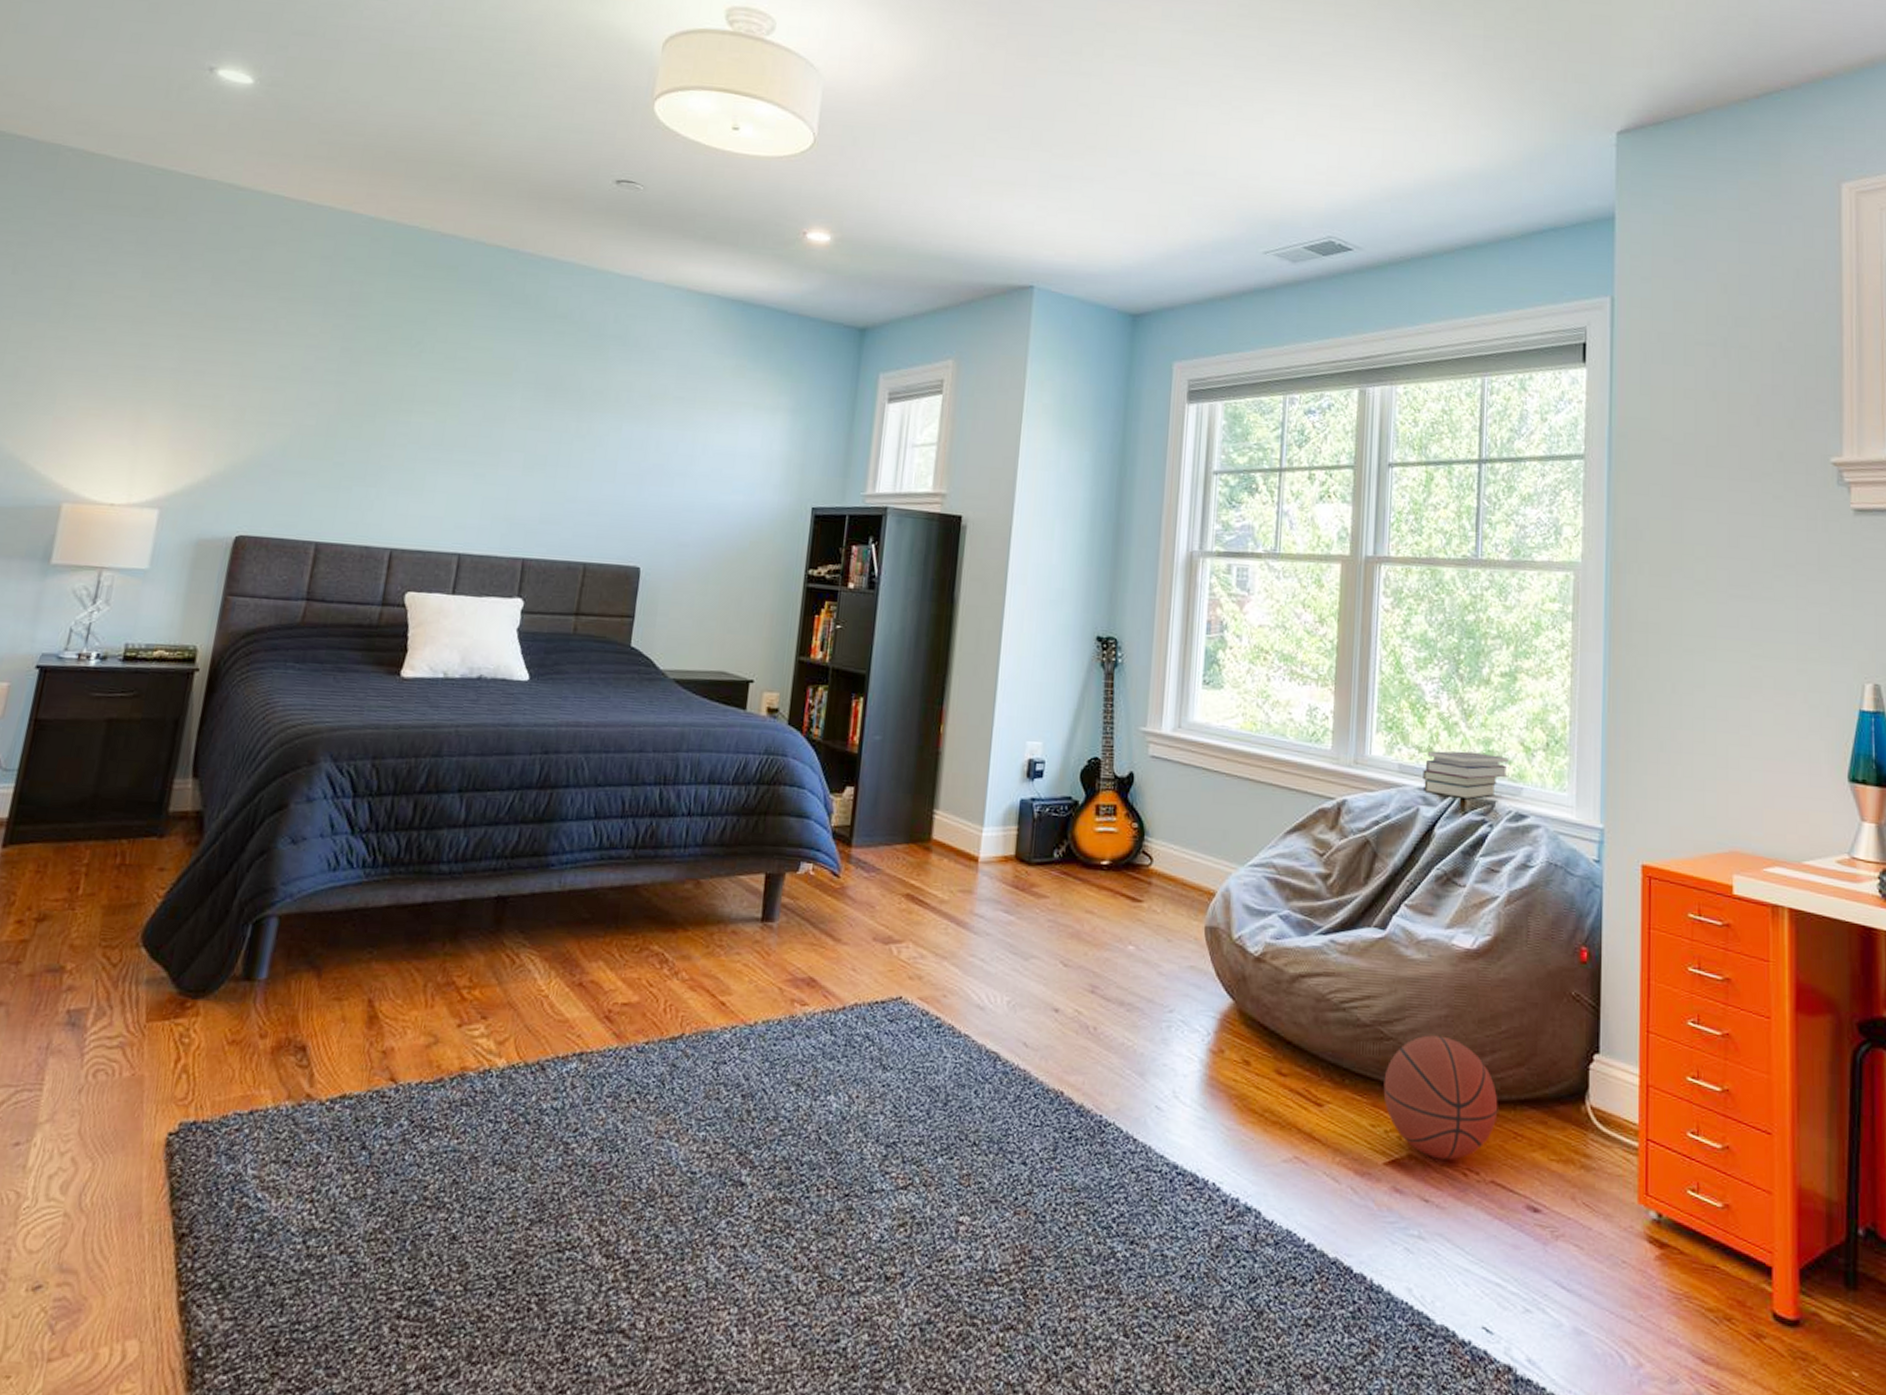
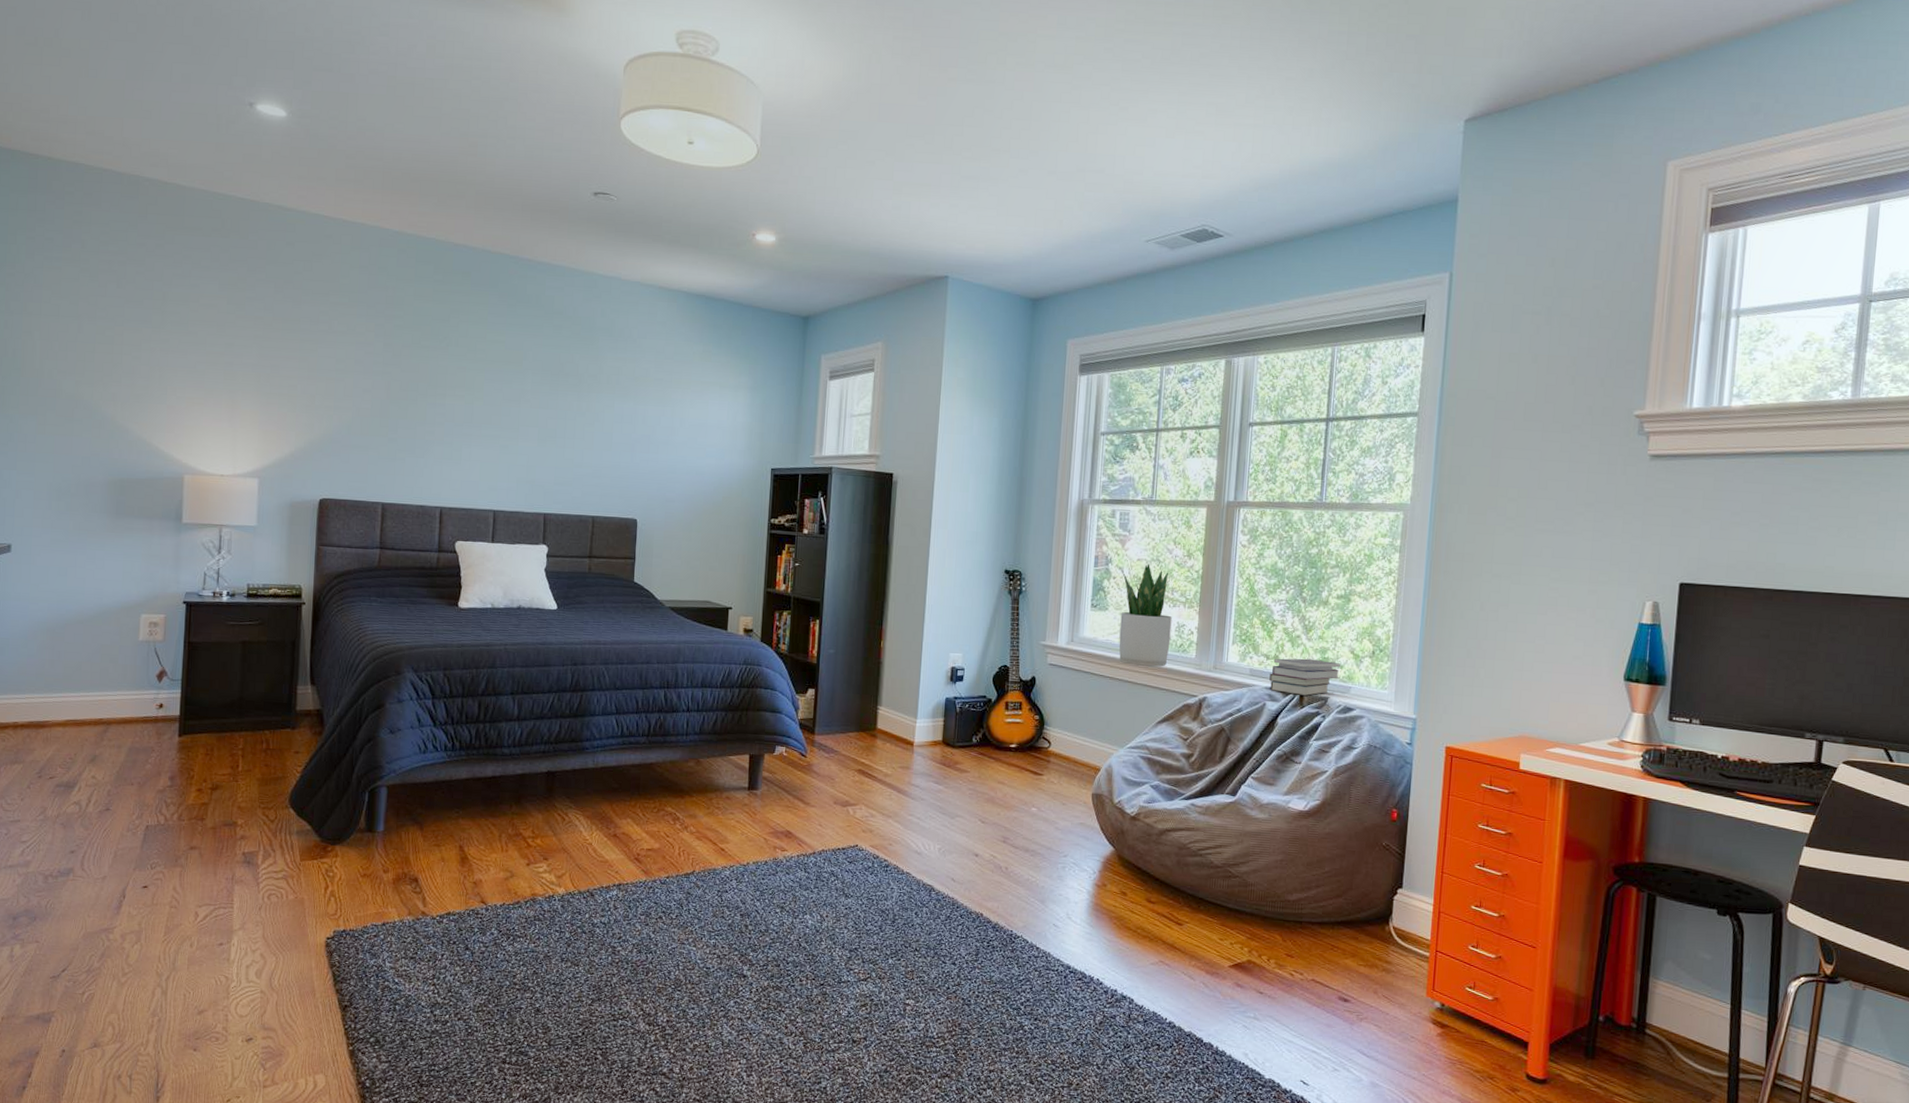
planter: none [1237,631,1302,761] -> present [1119,564,1172,667]
basketball: present [1383,1035,1498,1160] -> none [1230,874,1320,965]

